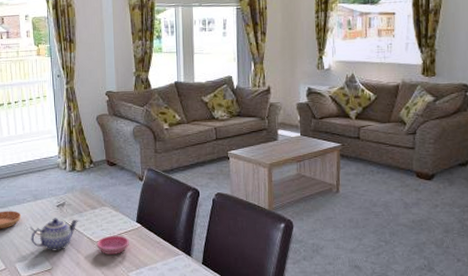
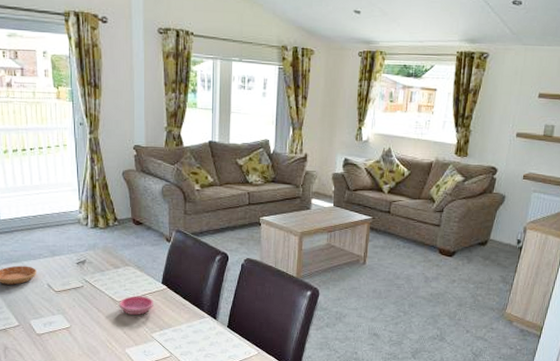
teapot: present [31,218,79,251] -> none [47,275,101,310]

